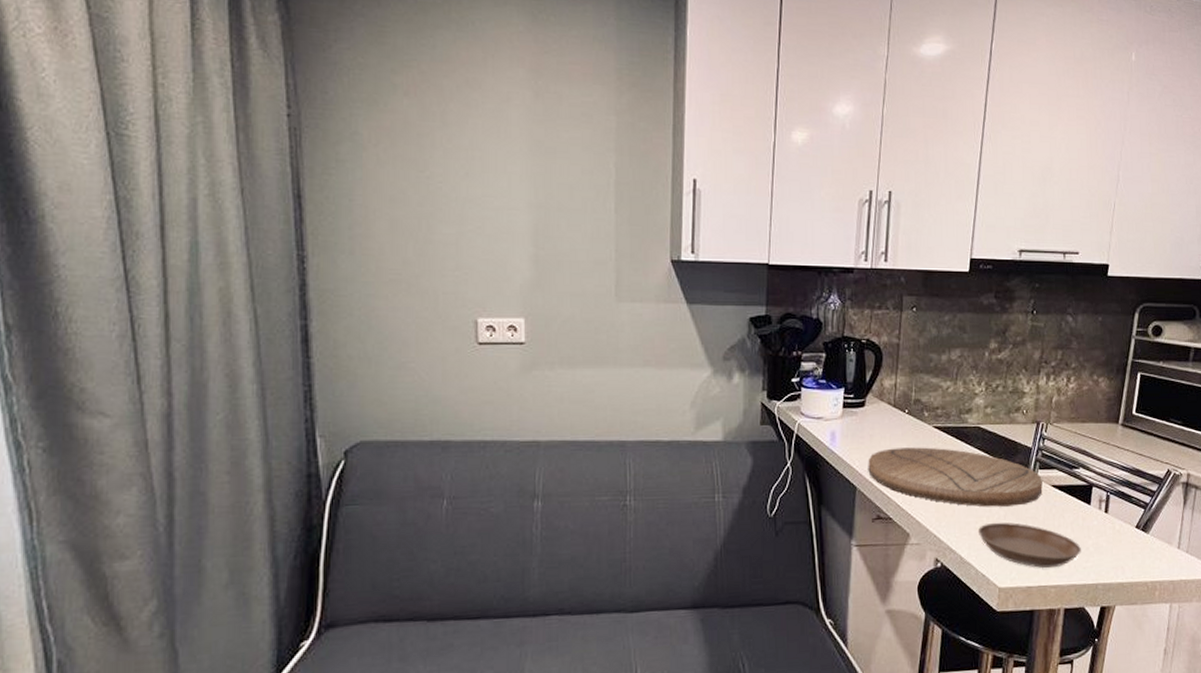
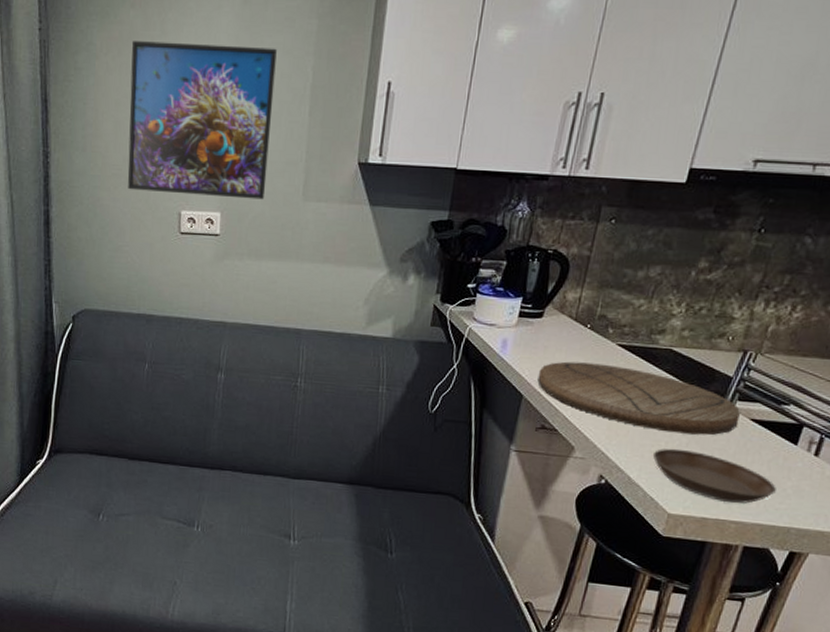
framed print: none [407,132,575,302] -> present [127,41,277,200]

